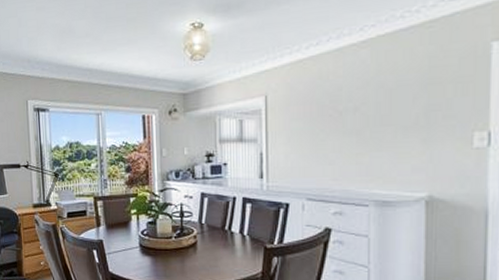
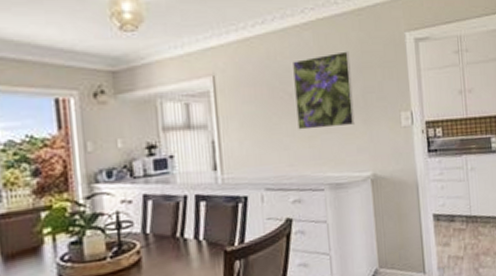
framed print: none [346,67,413,147] -> present [293,51,355,130]

